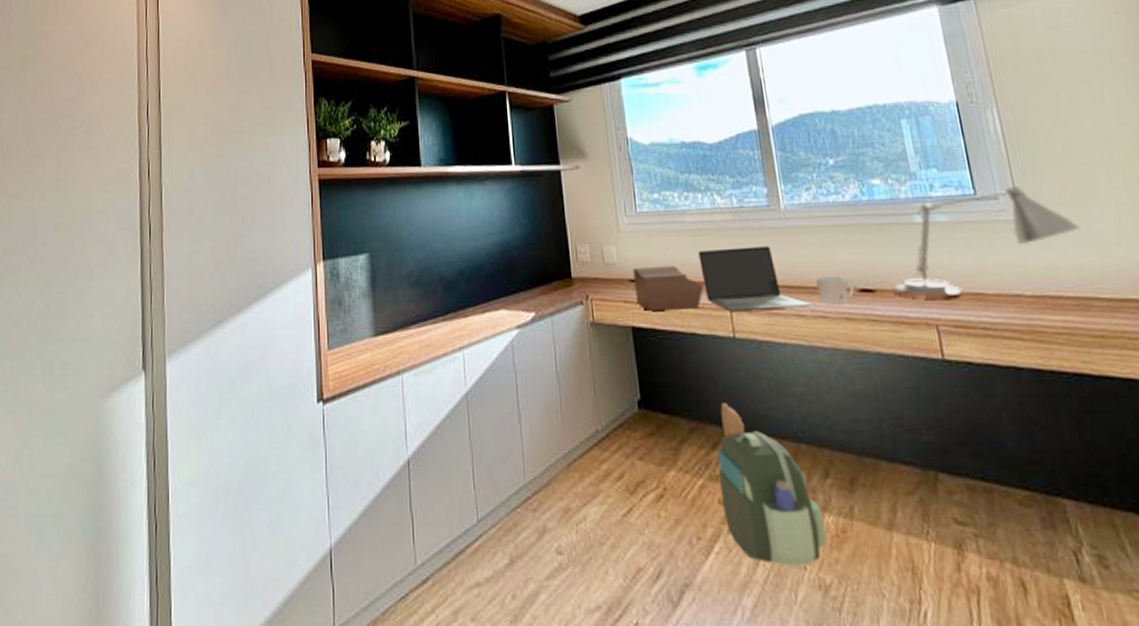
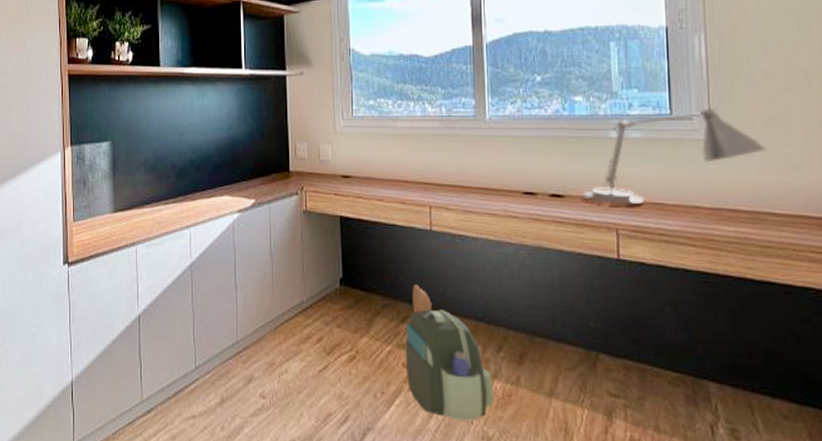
sewing box: present [632,265,704,312] -> none [344,164,408,205]
laptop: present [698,246,812,312] -> none [406,152,504,209]
mug: present [816,275,855,307] -> none [511,181,546,208]

